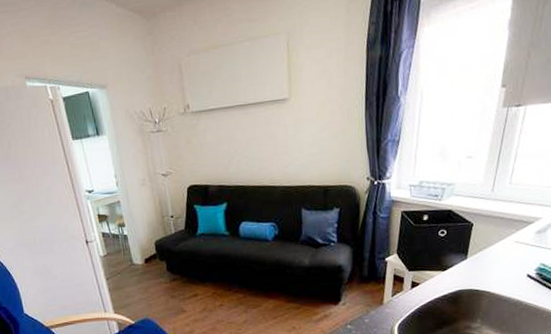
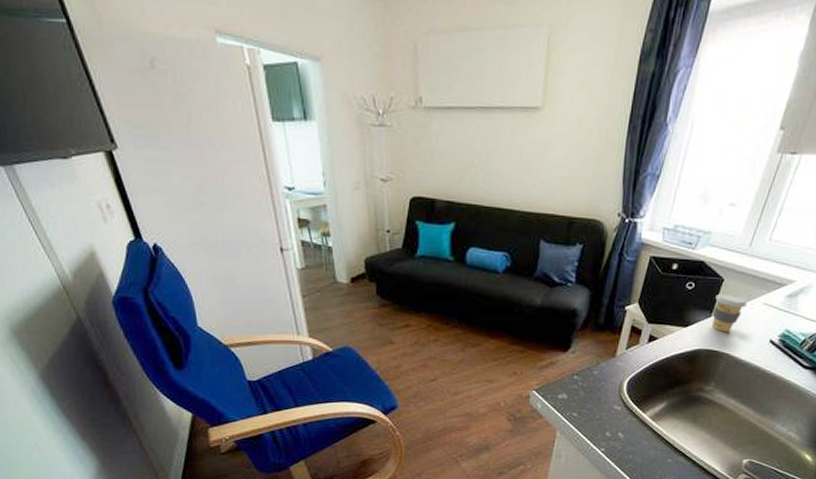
coffee cup: none [467,236,500,272] -> present [712,293,748,332]

